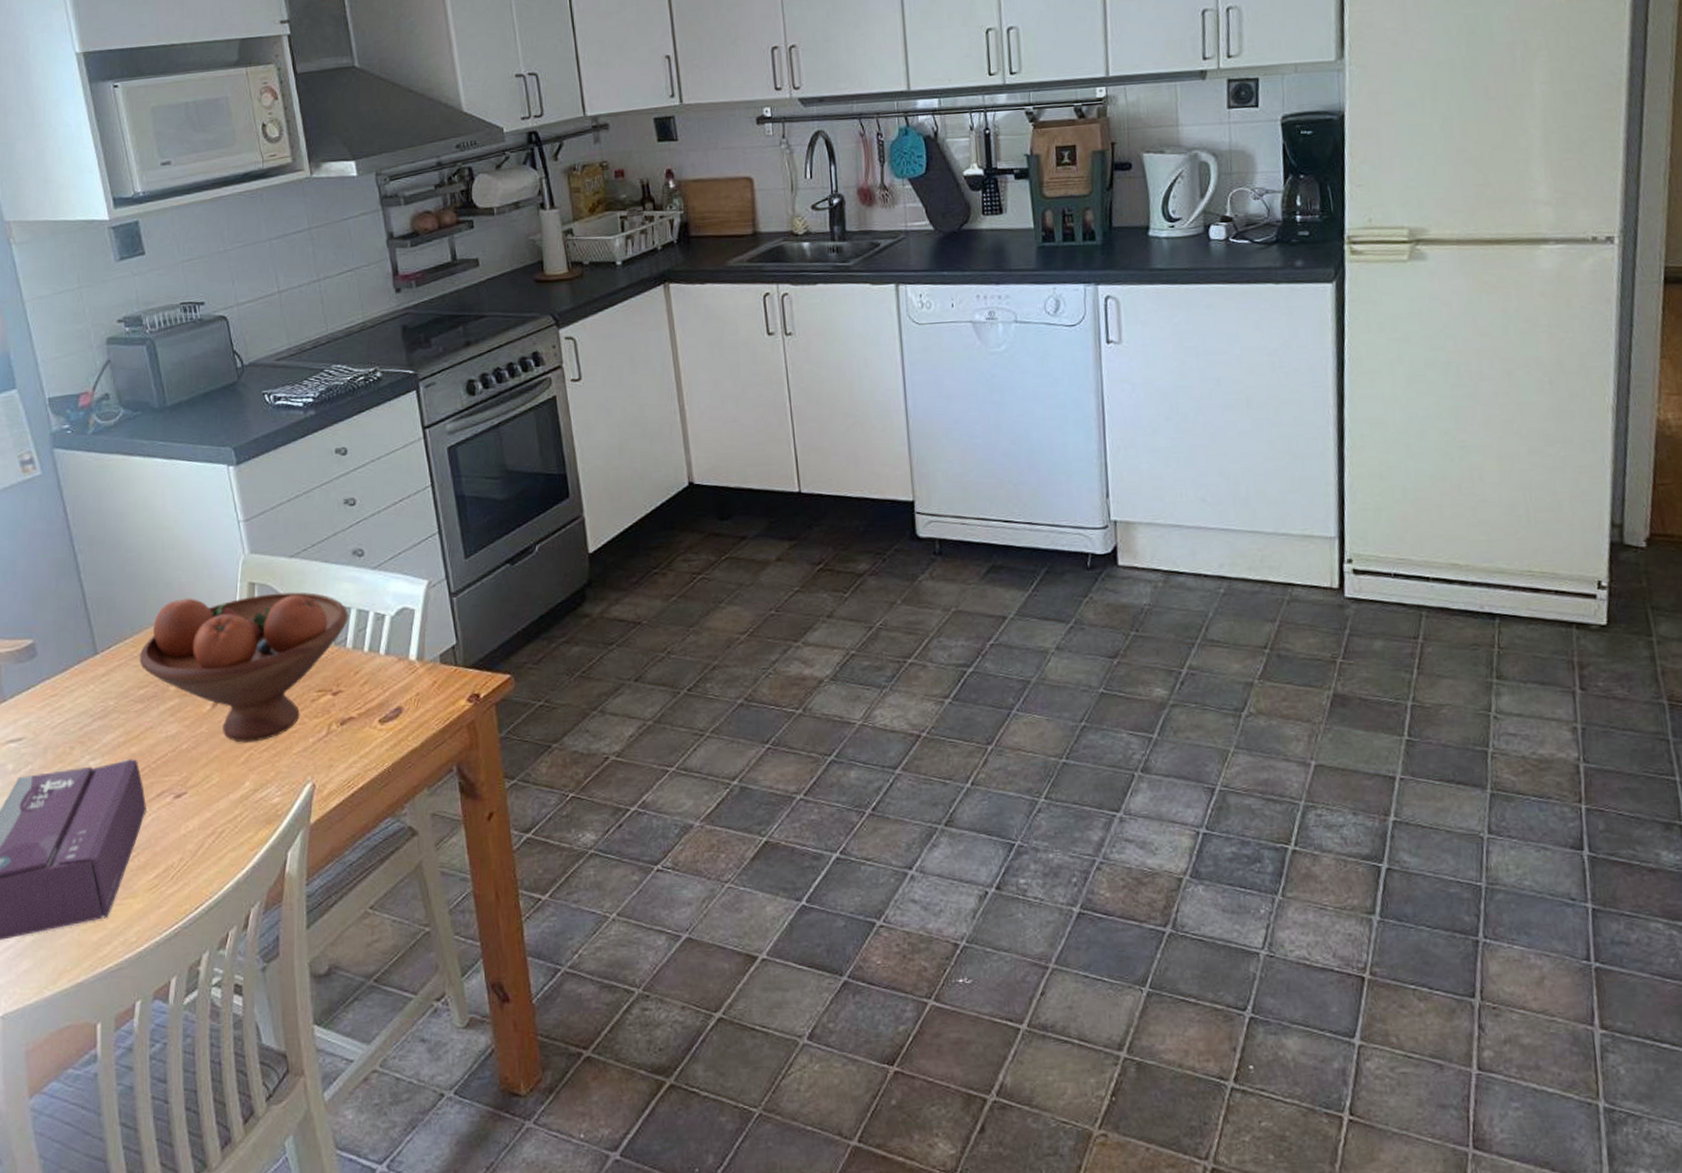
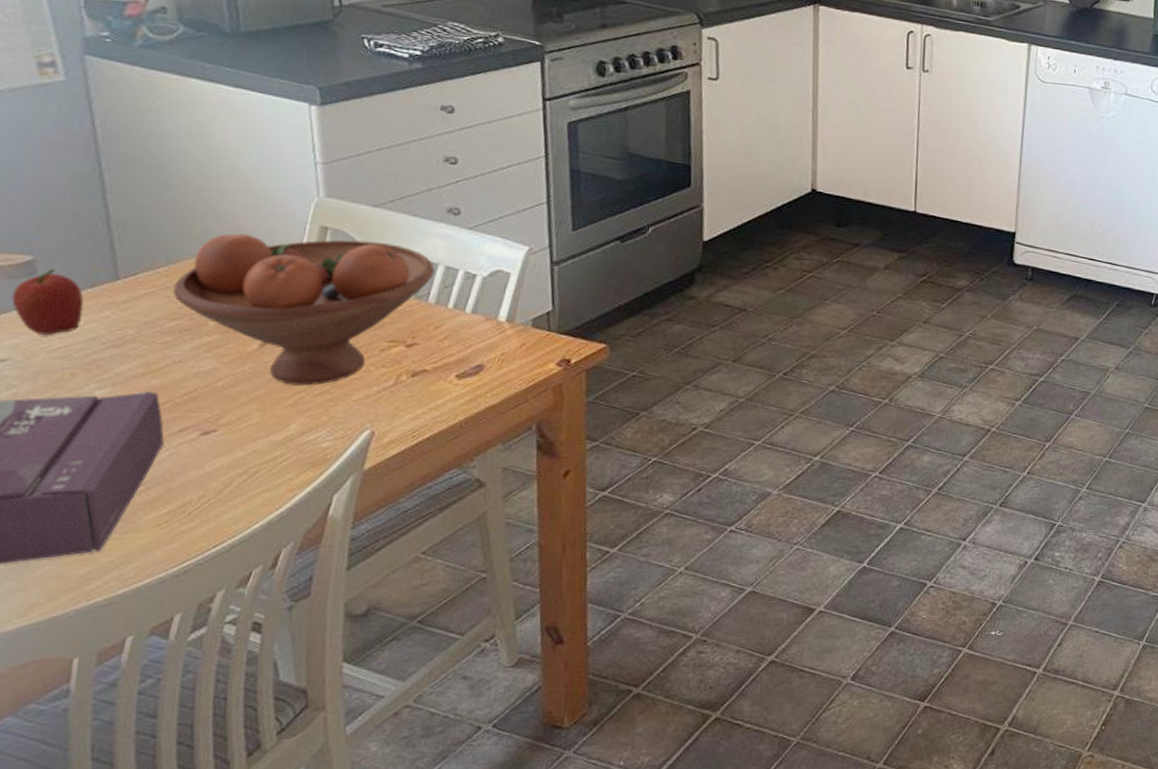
fruit: none [21,649,74,713] -> present [11,268,84,335]

